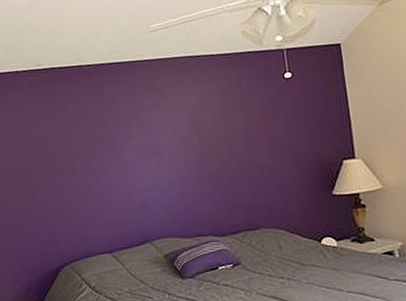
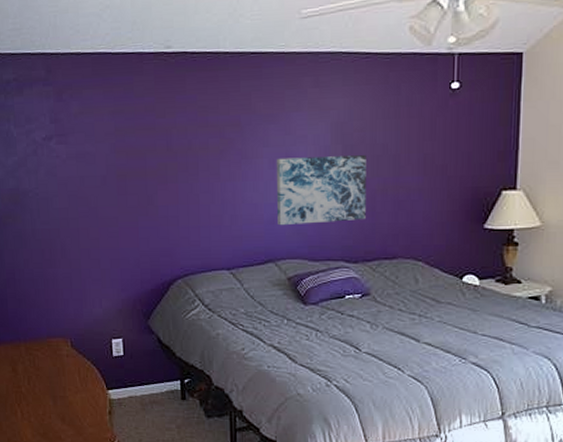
wall art: none [141,140,227,209] -> present [276,155,366,226]

